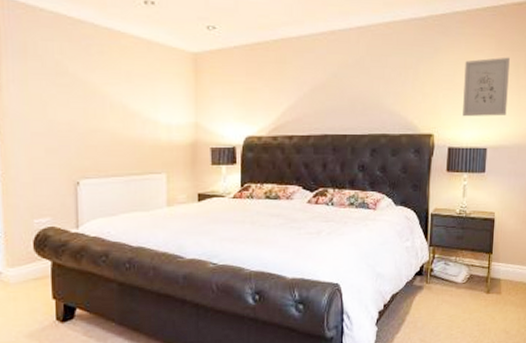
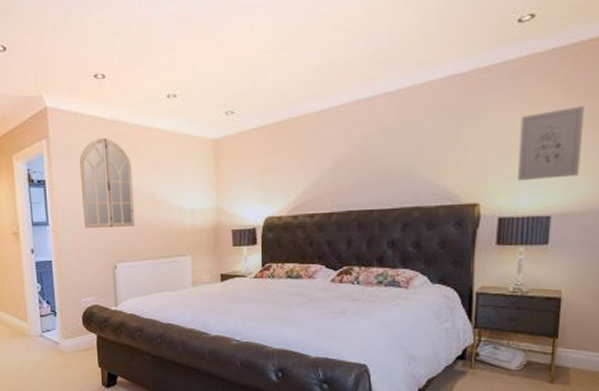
home mirror: none [36,39,104,139] -> present [79,138,136,228]

